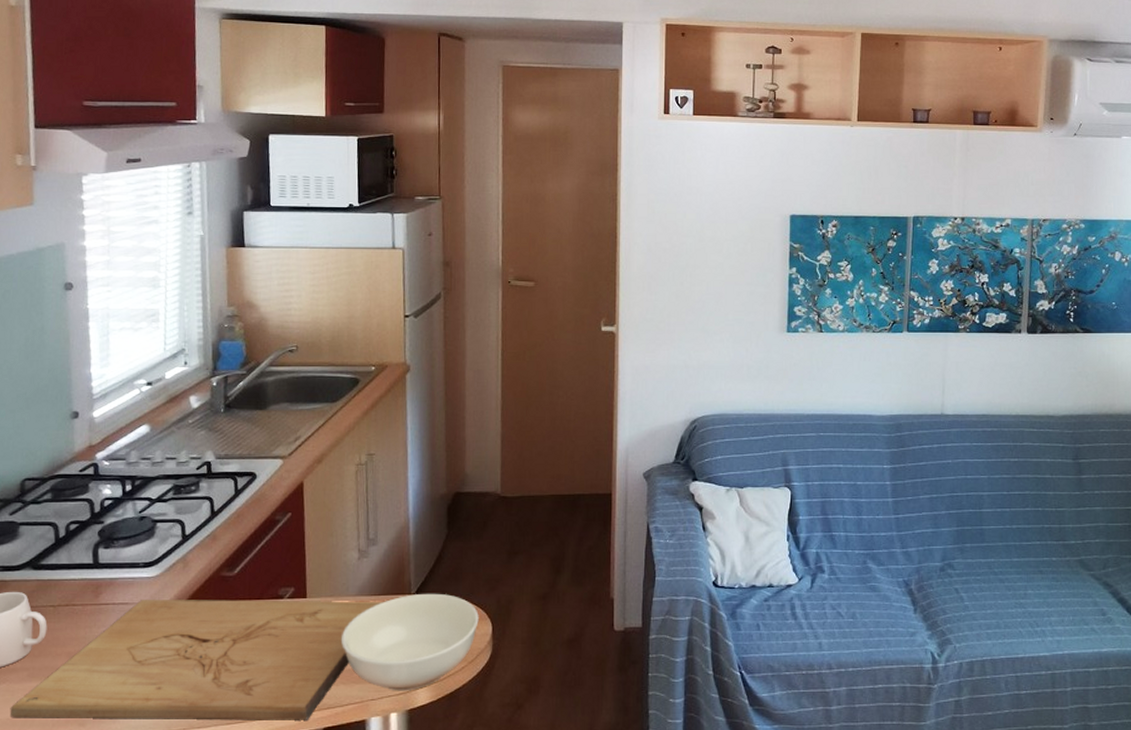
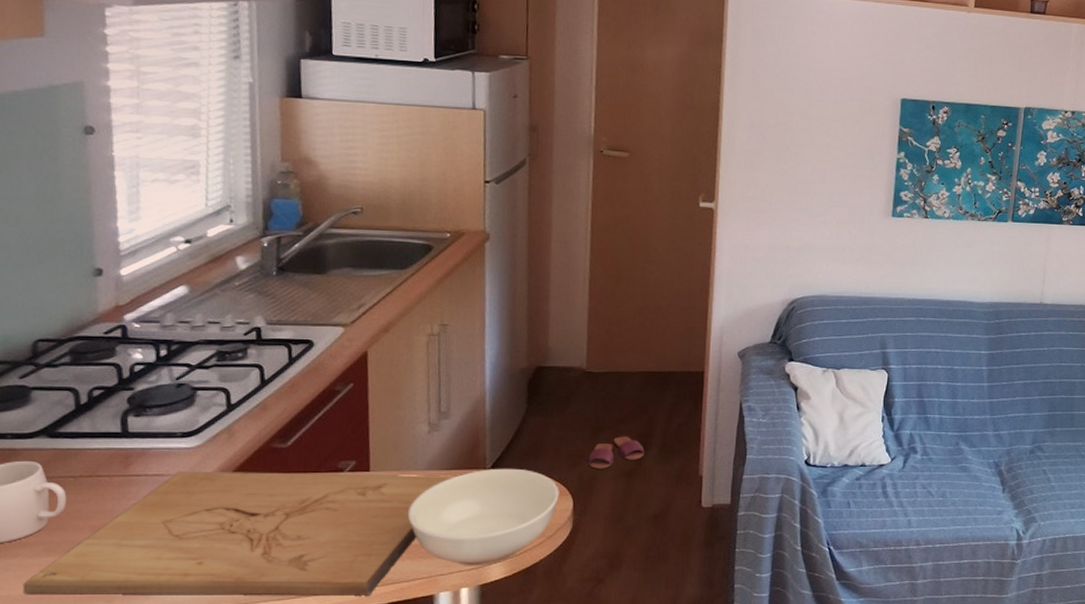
slippers: none [505,560,558,593] -> present [588,436,645,469]

